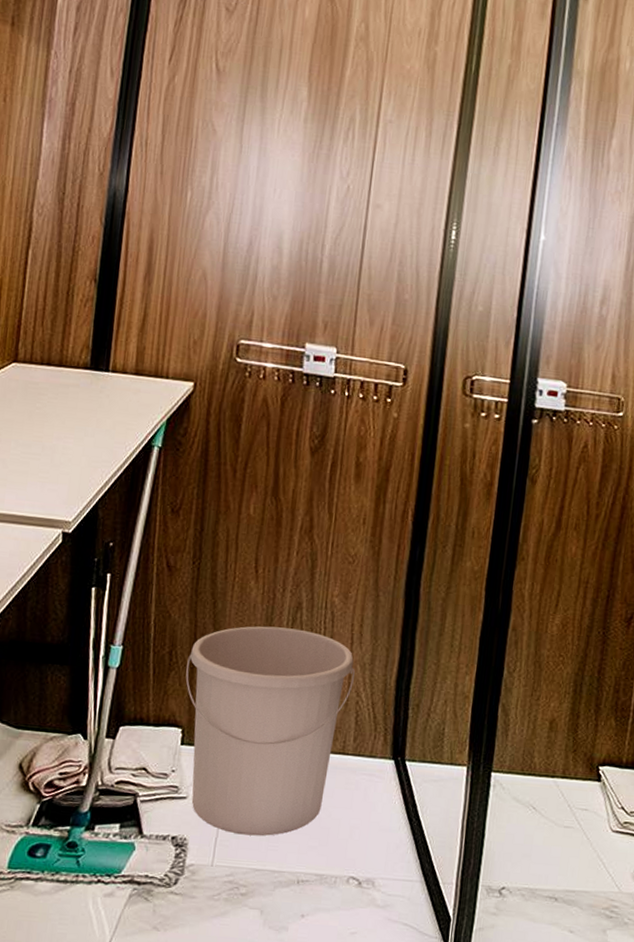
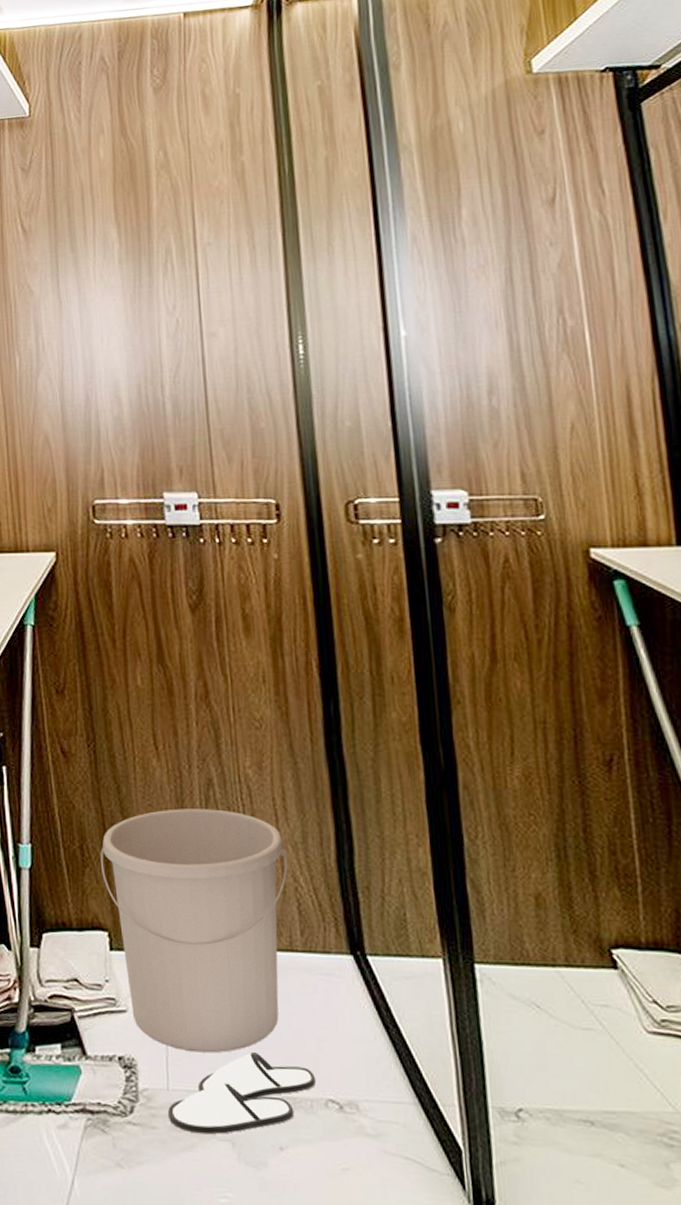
slippers: none [207,836,343,904] -> present [167,1052,315,1135]

